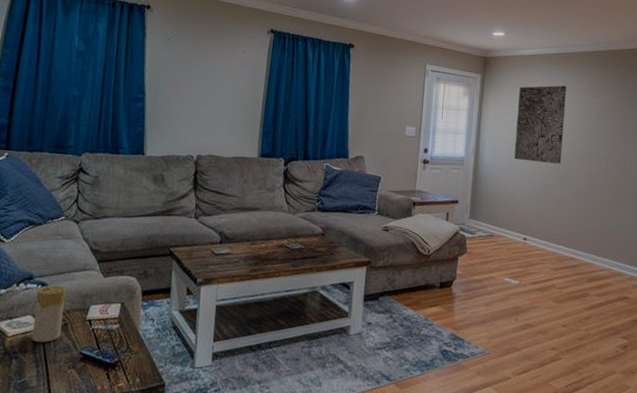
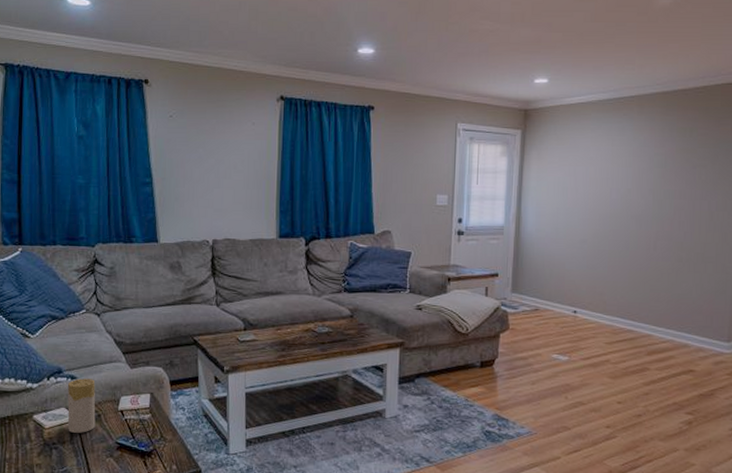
wall art: present [514,85,567,164] -> none [561,136,624,227]

